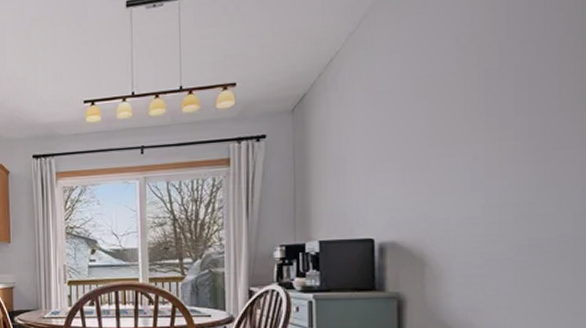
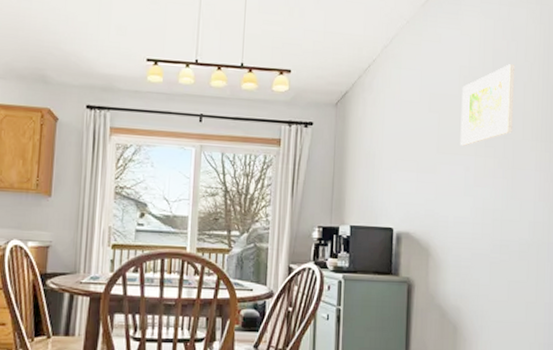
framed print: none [462,17,543,132] -> present [460,64,515,146]

